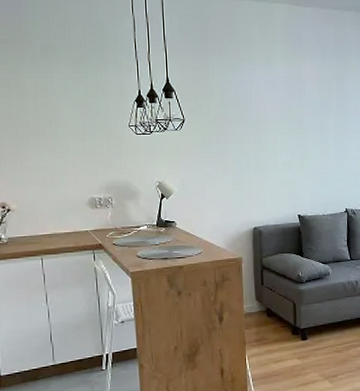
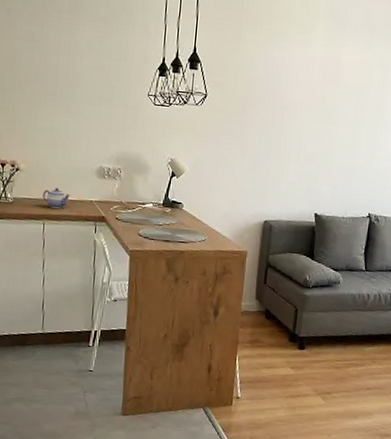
teapot: none [37,223,66,243] -> present [43,188,71,209]

